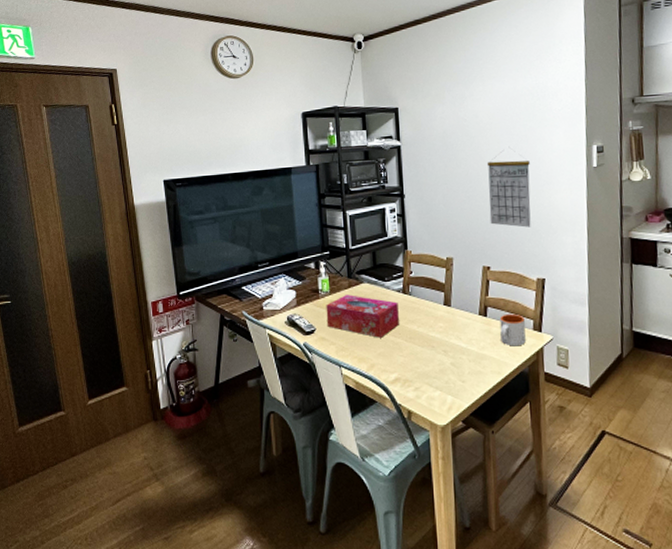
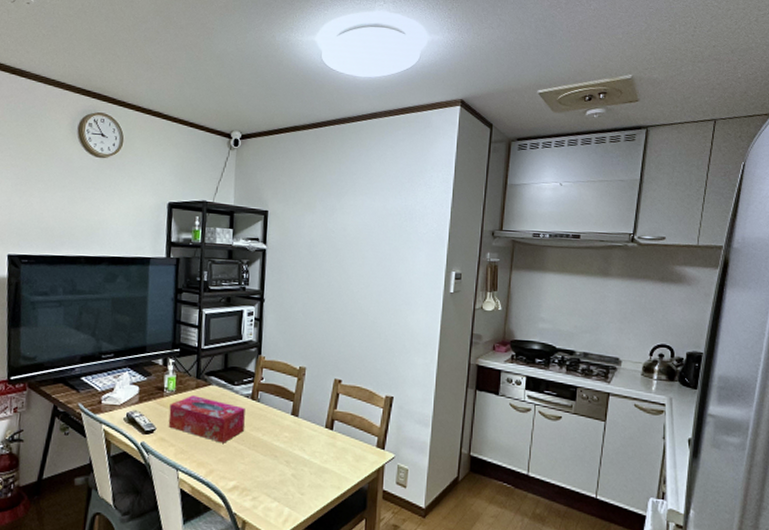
calendar: present [486,146,531,228] -> none [346,263,391,345]
mug: present [499,313,526,347] -> none [344,428,369,462]

